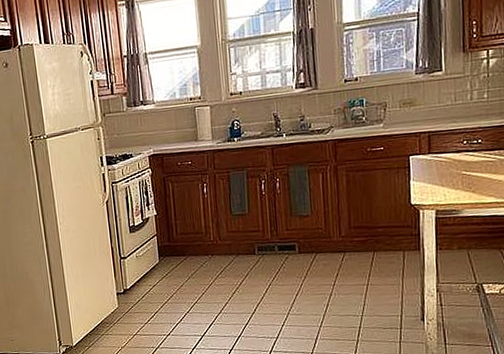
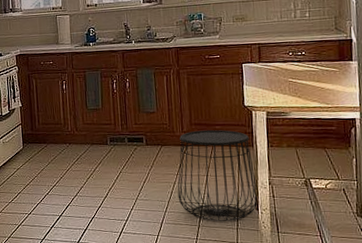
side table: none [334,232,425,335] -> present [177,129,259,221]

